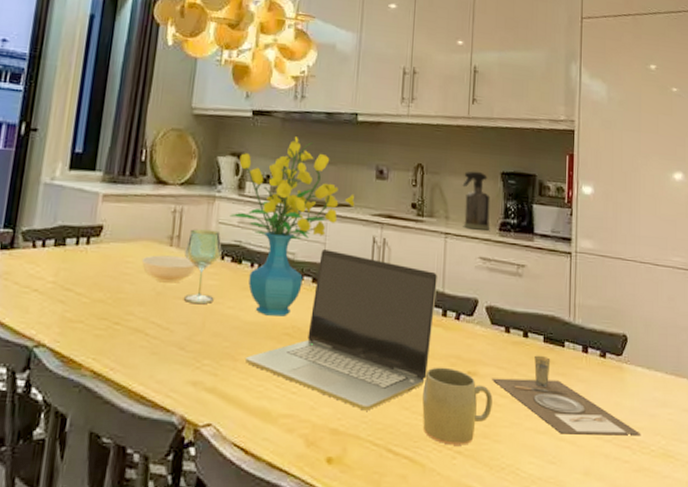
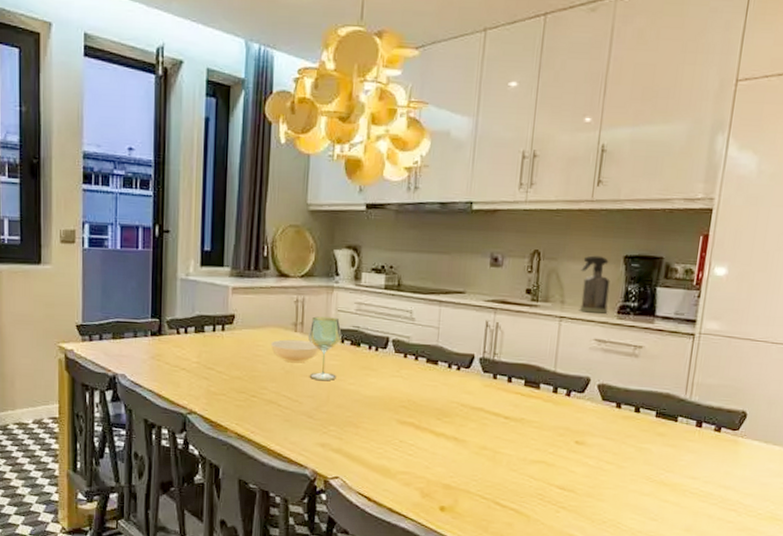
bouquet: present [229,136,355,317] -> none [347,228,469,392]
laptop: present [244,249,438,411] -> none [365,333,551,471]
mug: present [422,367,493,445] -> none [529,436,599,502]
place setting: present [492,355,641,435] -> none [599,428,750,500]

